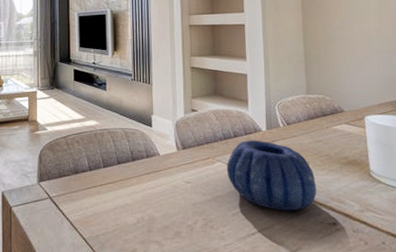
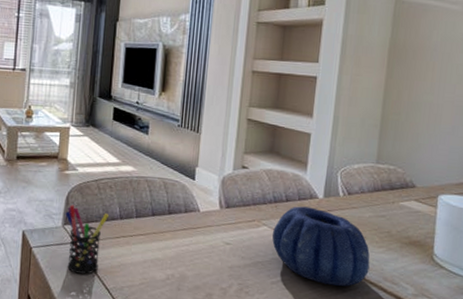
pen holder: none [39,162,78,227] -> present [65,205,108,274]

